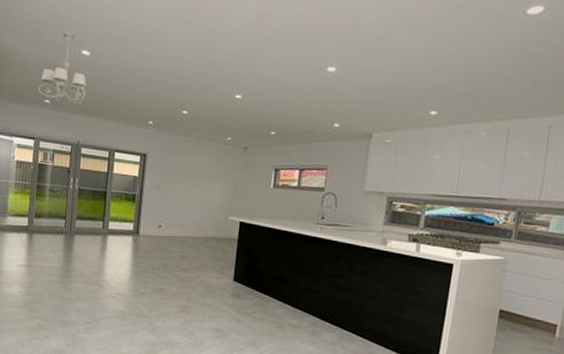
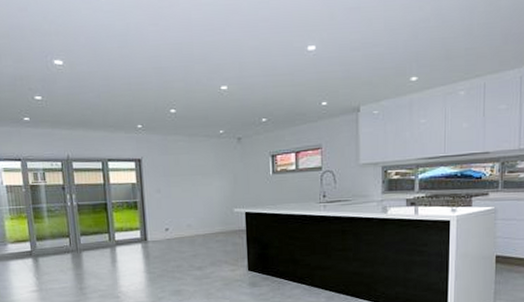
chandelier: present [38,32,86,104] -> none [14,43,66,118]

